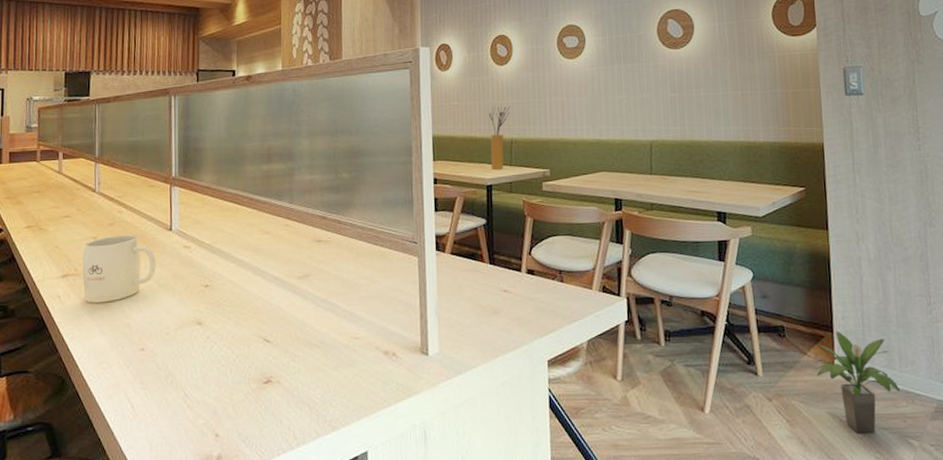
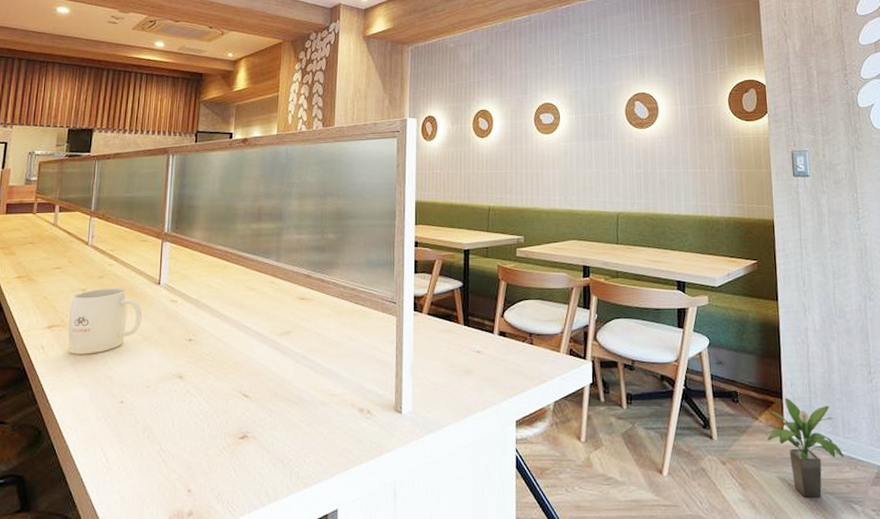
vase: present [488,106,510,171] -> none [468,175,489,236]

